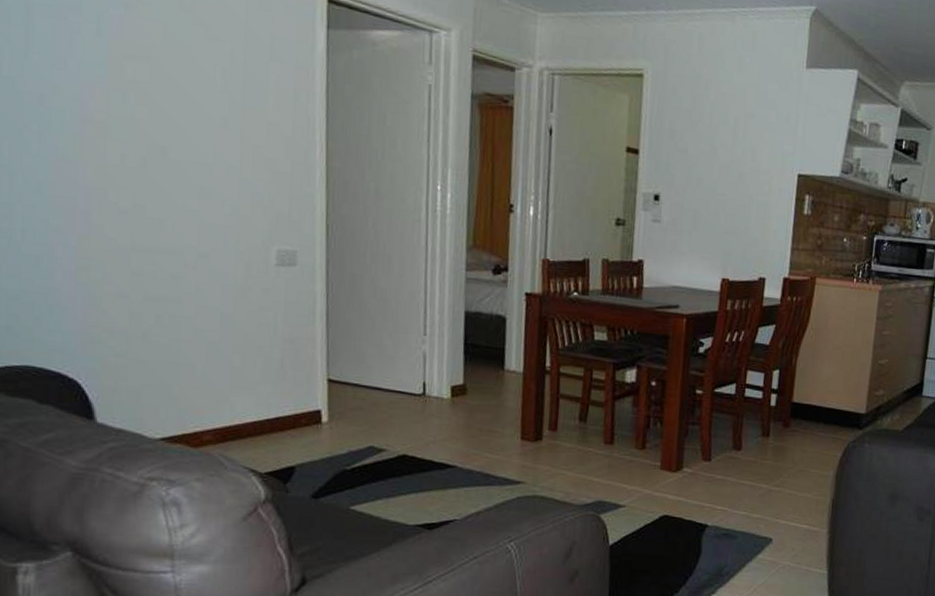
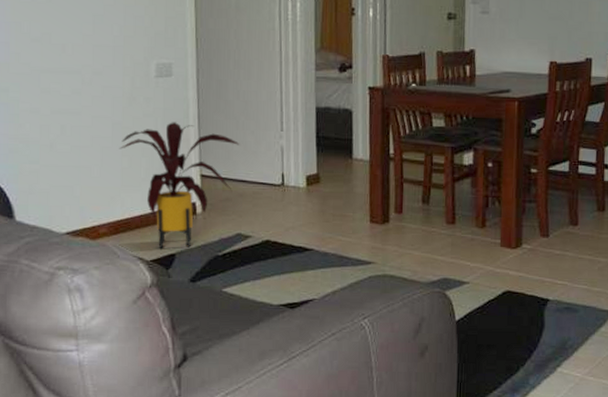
house plant: none [229,318,375,461] -> present [119,122,240,249]

